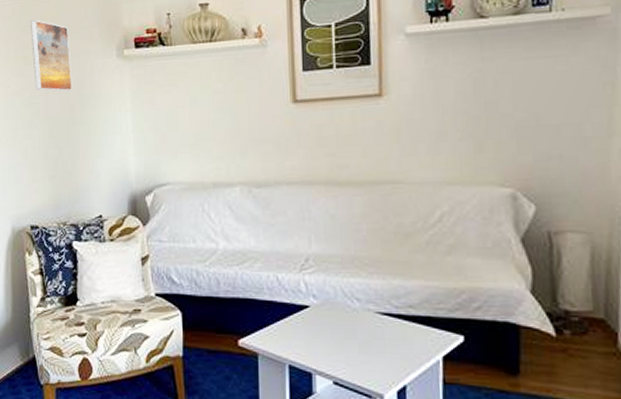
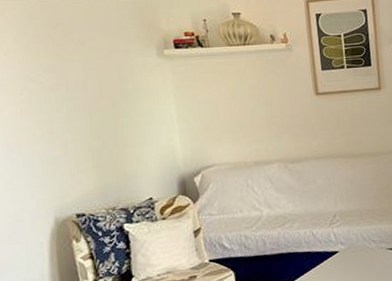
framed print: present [31,20,72,92] -> none [62,19,113,87]

